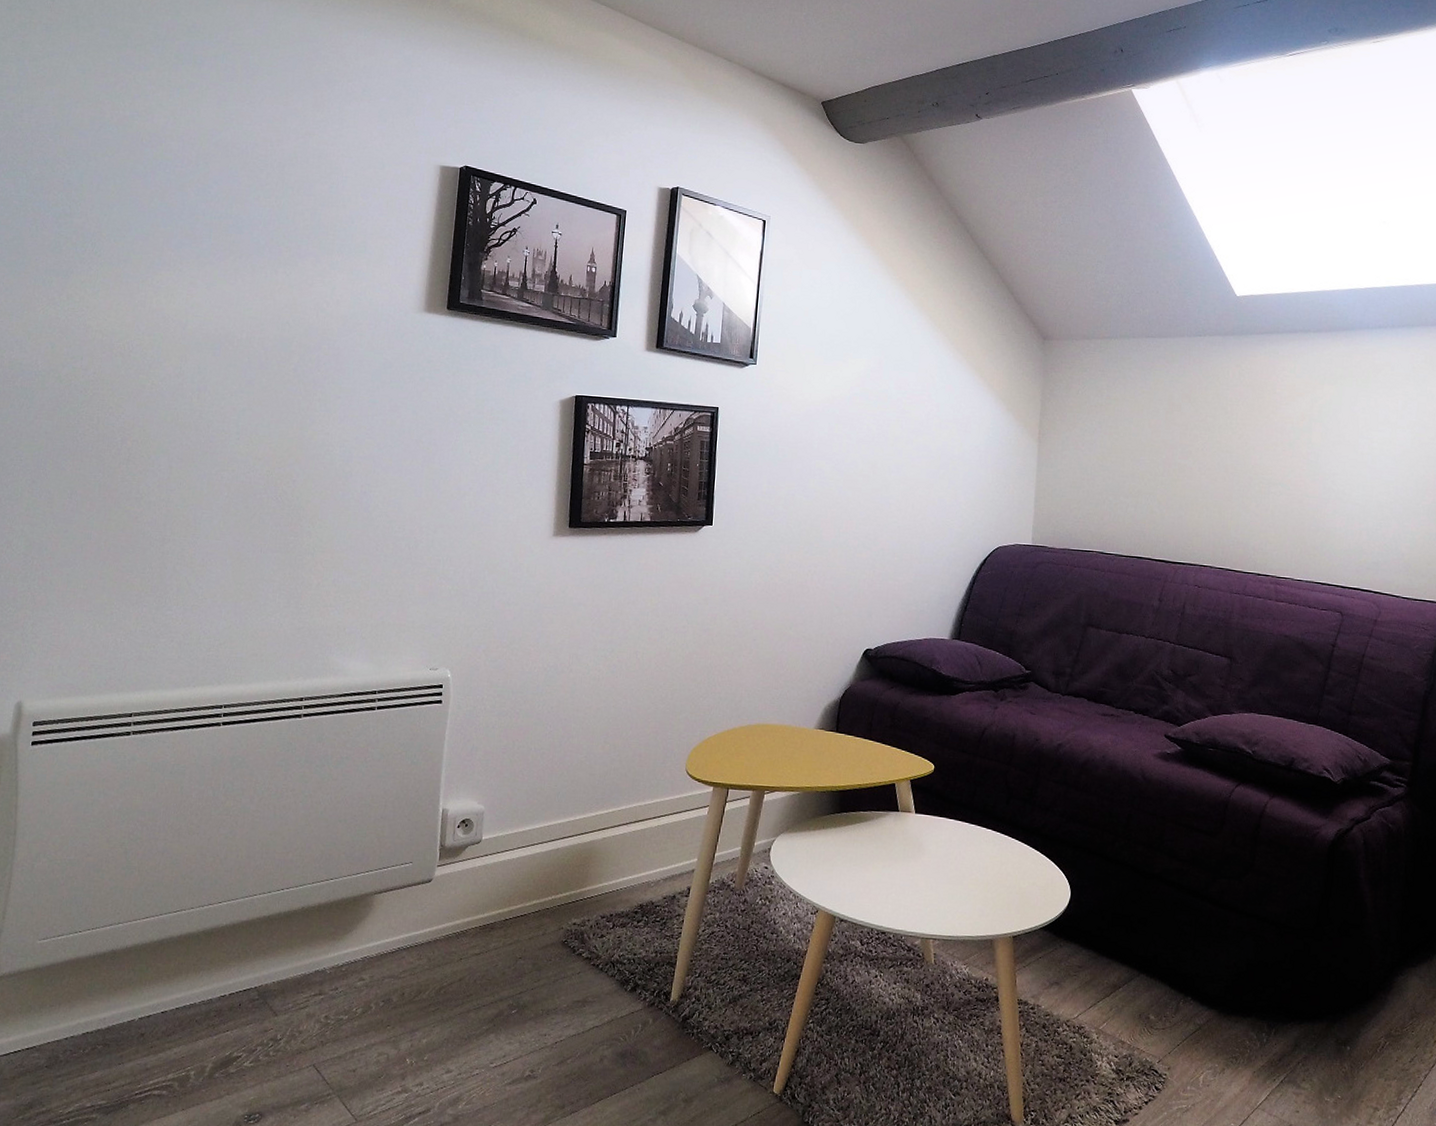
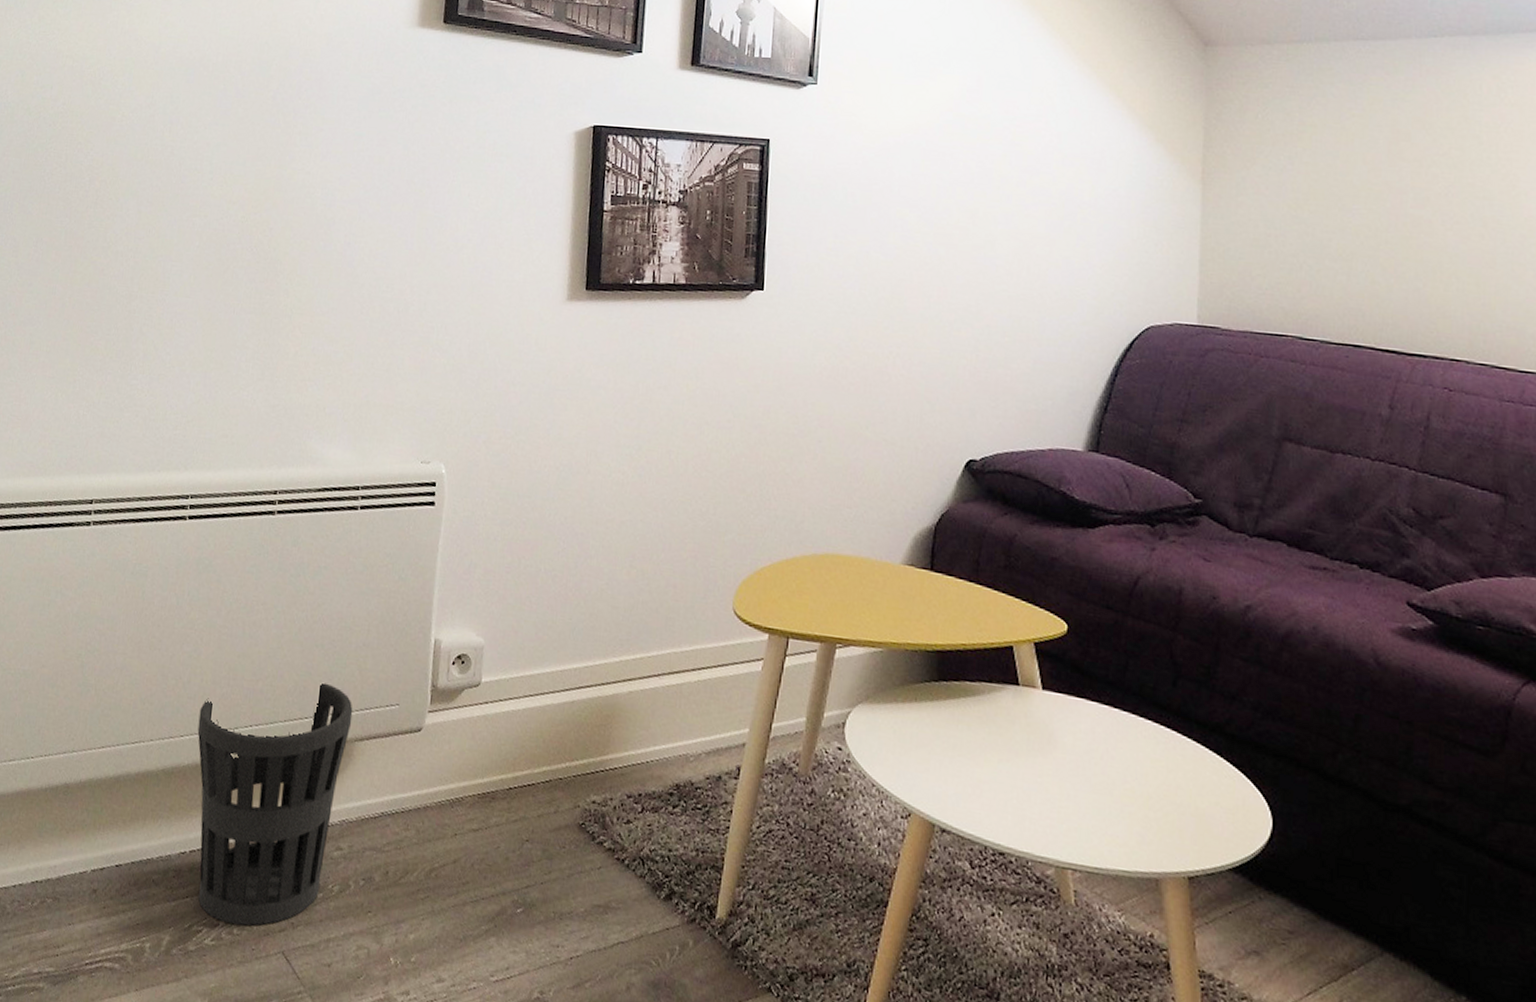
wastebasket: none [234,850,373,1049] -> present [197,683,353,926]

